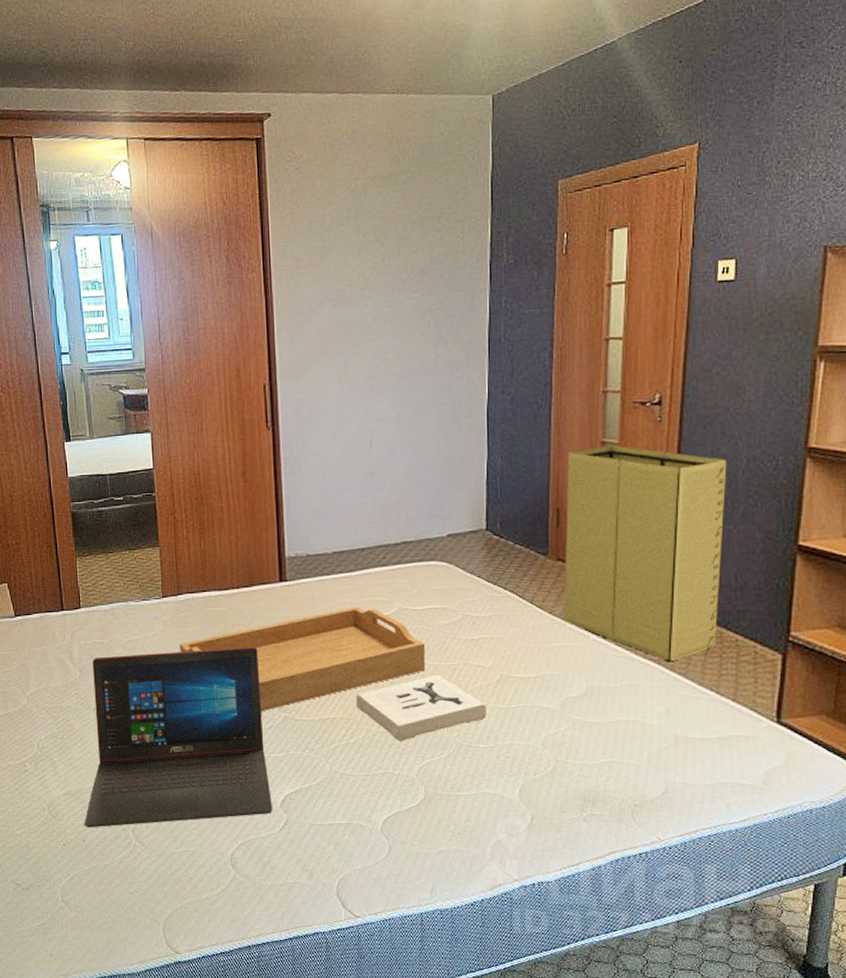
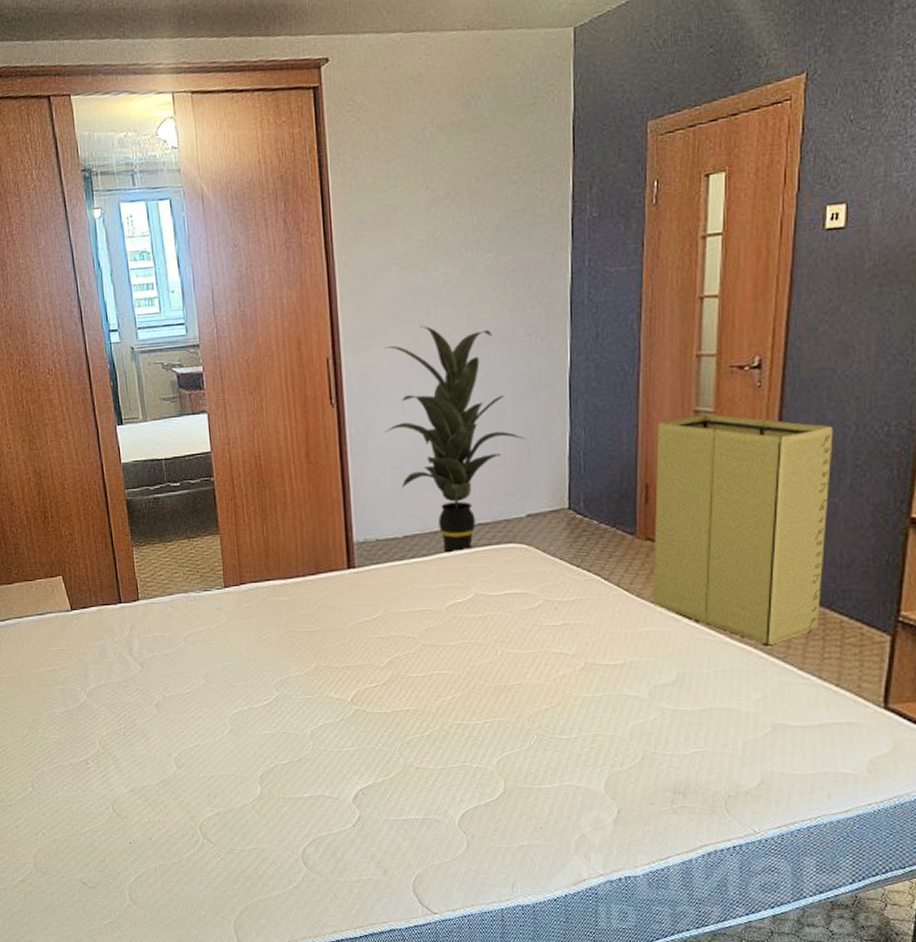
laptop: present [85,646,273,828] -> none [151,637,346,826]
serving tray: present [180,606,426,712] -> none [244,593,504,705]
indoor plant: none [317,356,447,570] -> present [384,325,526,554]
book: present [356,674,486,741] -> none [431,663,569,733]

